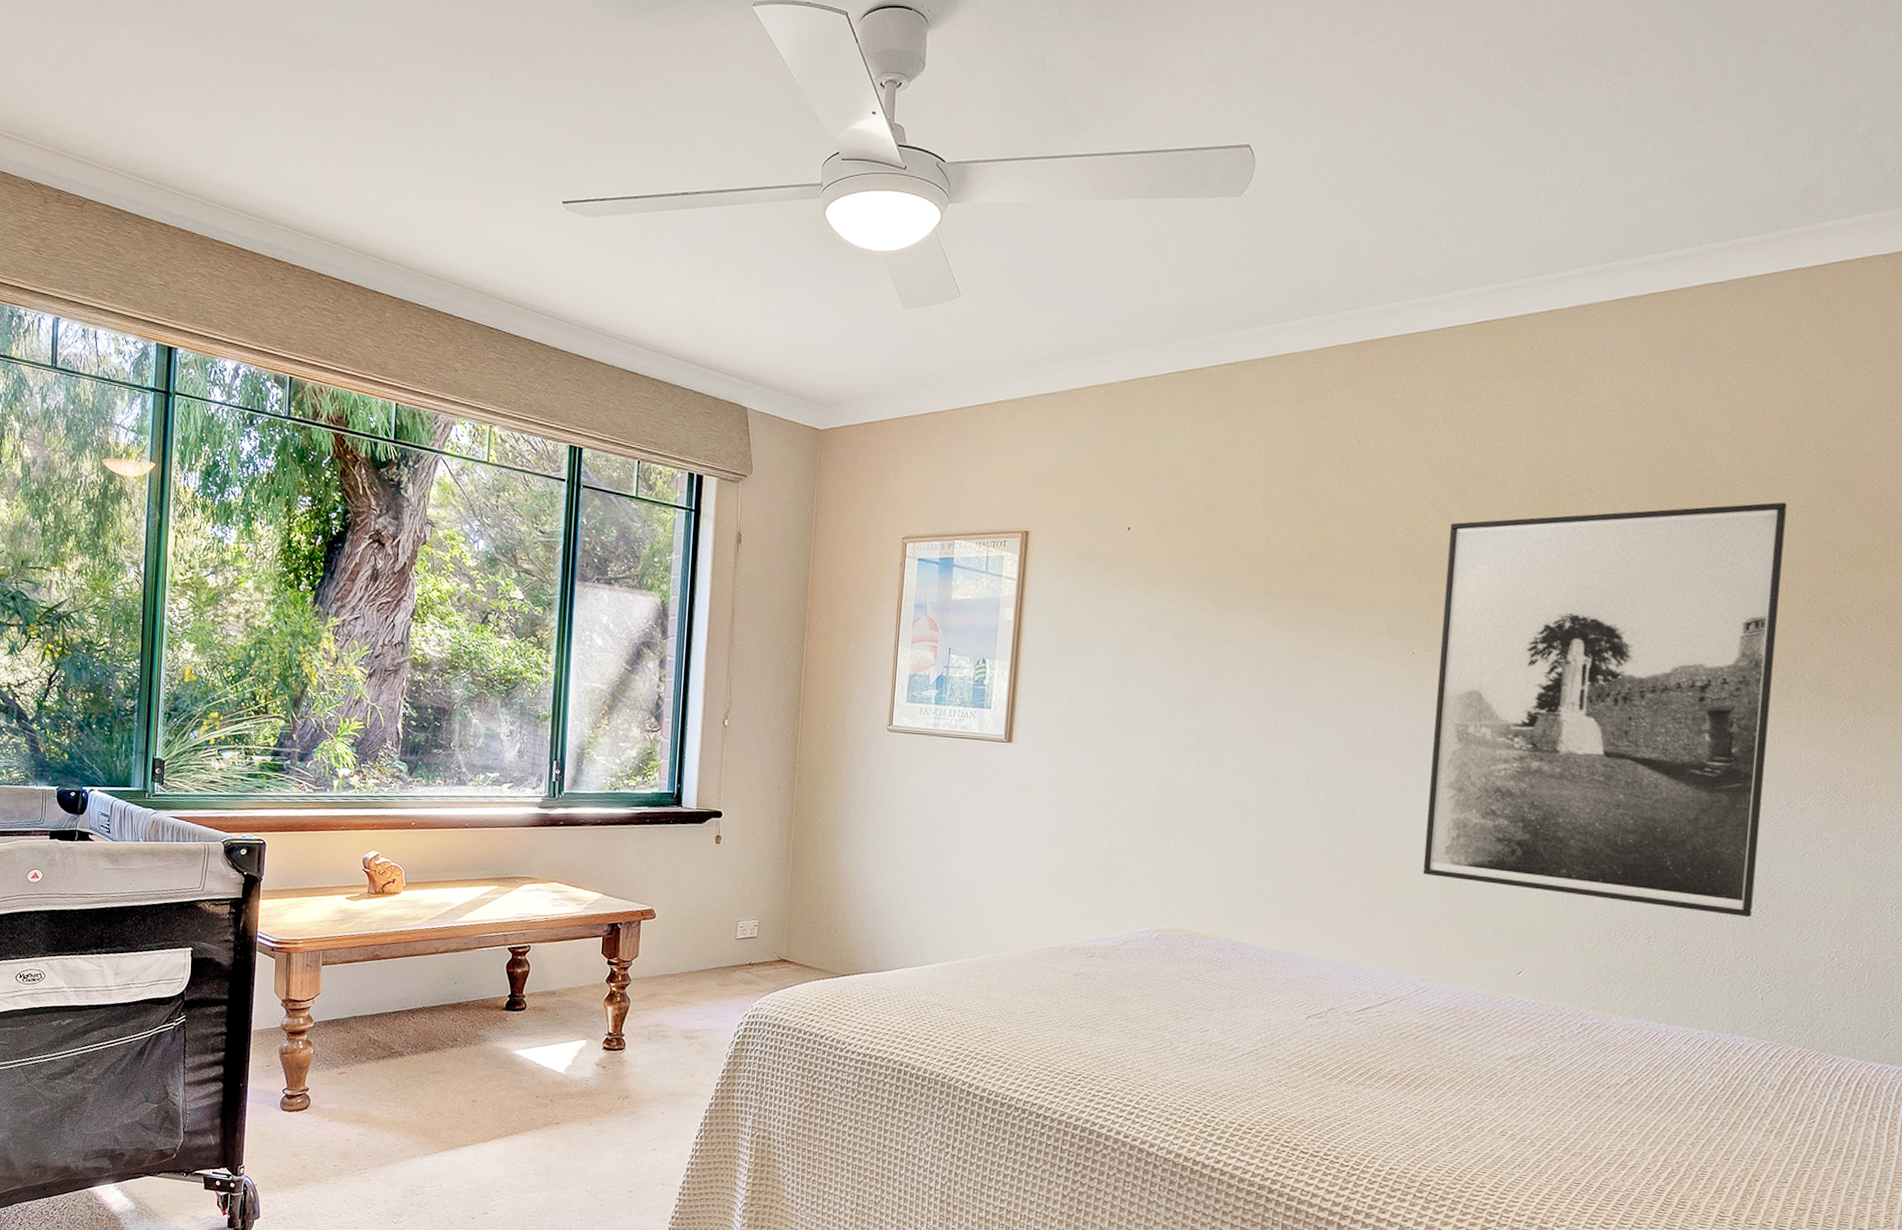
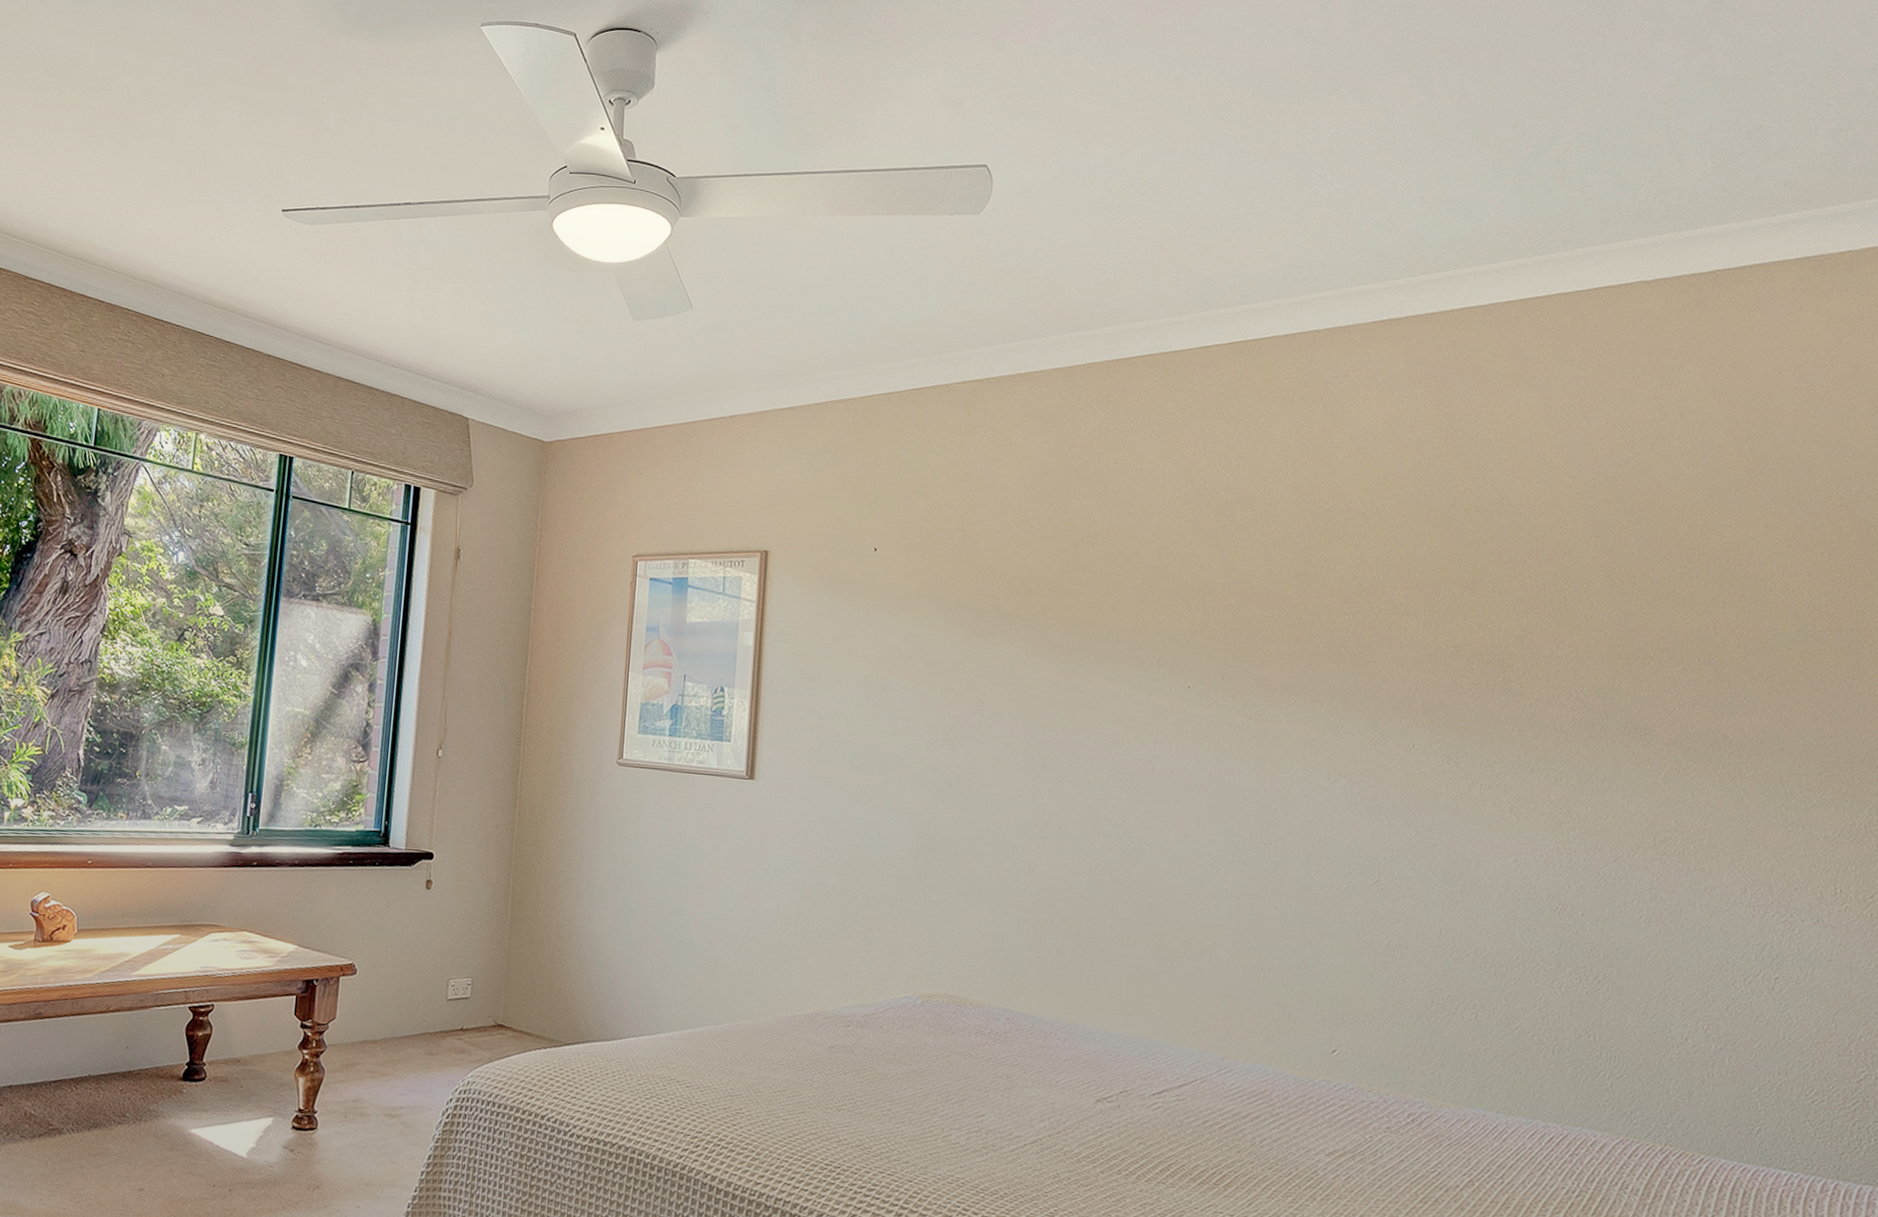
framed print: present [1423,502,1787,917] -> none [1216,531,1589,989]

